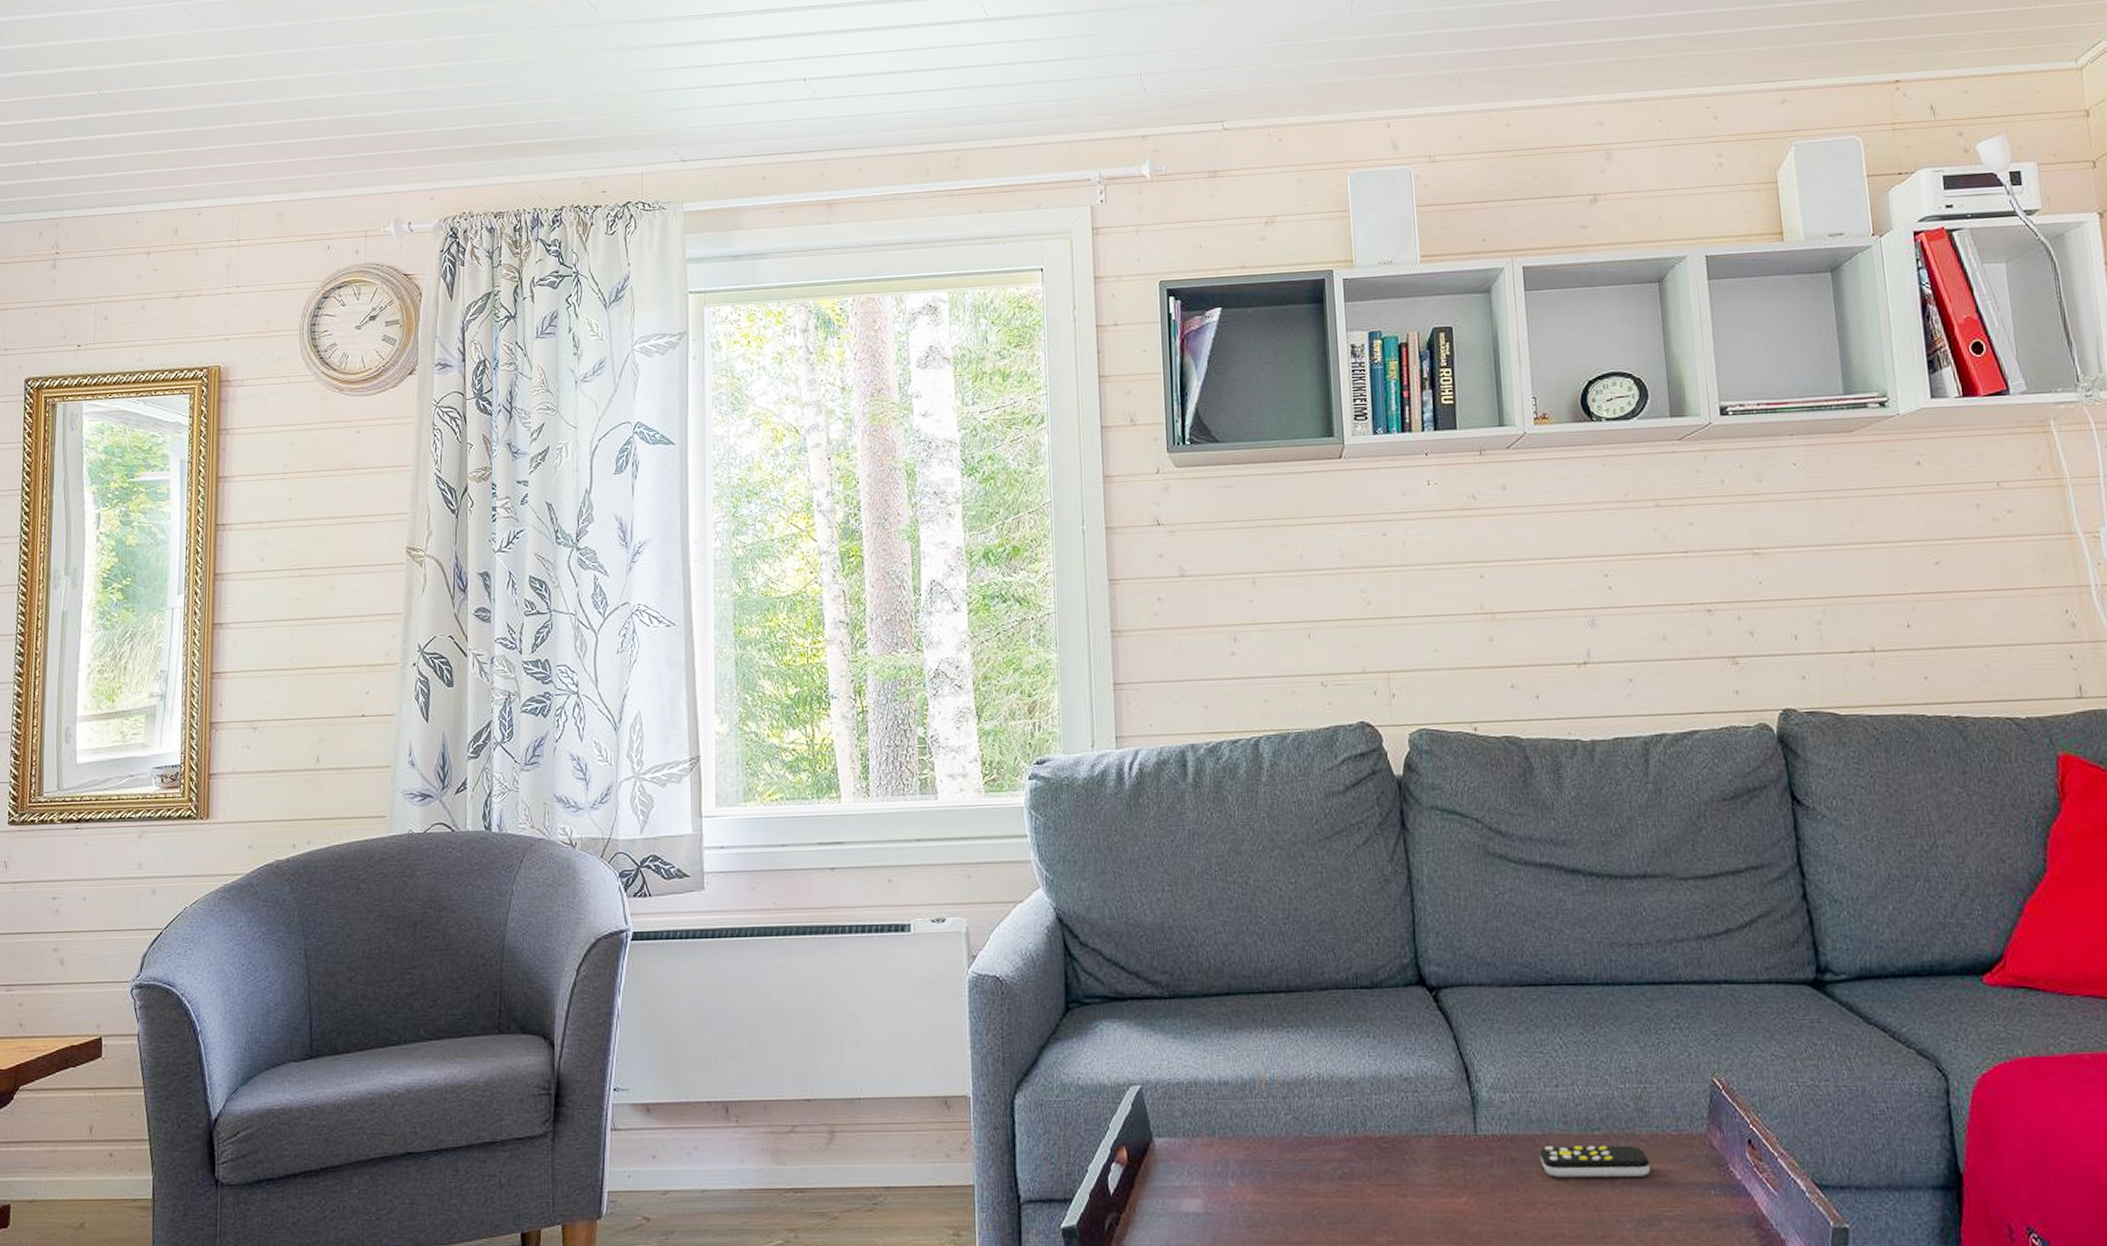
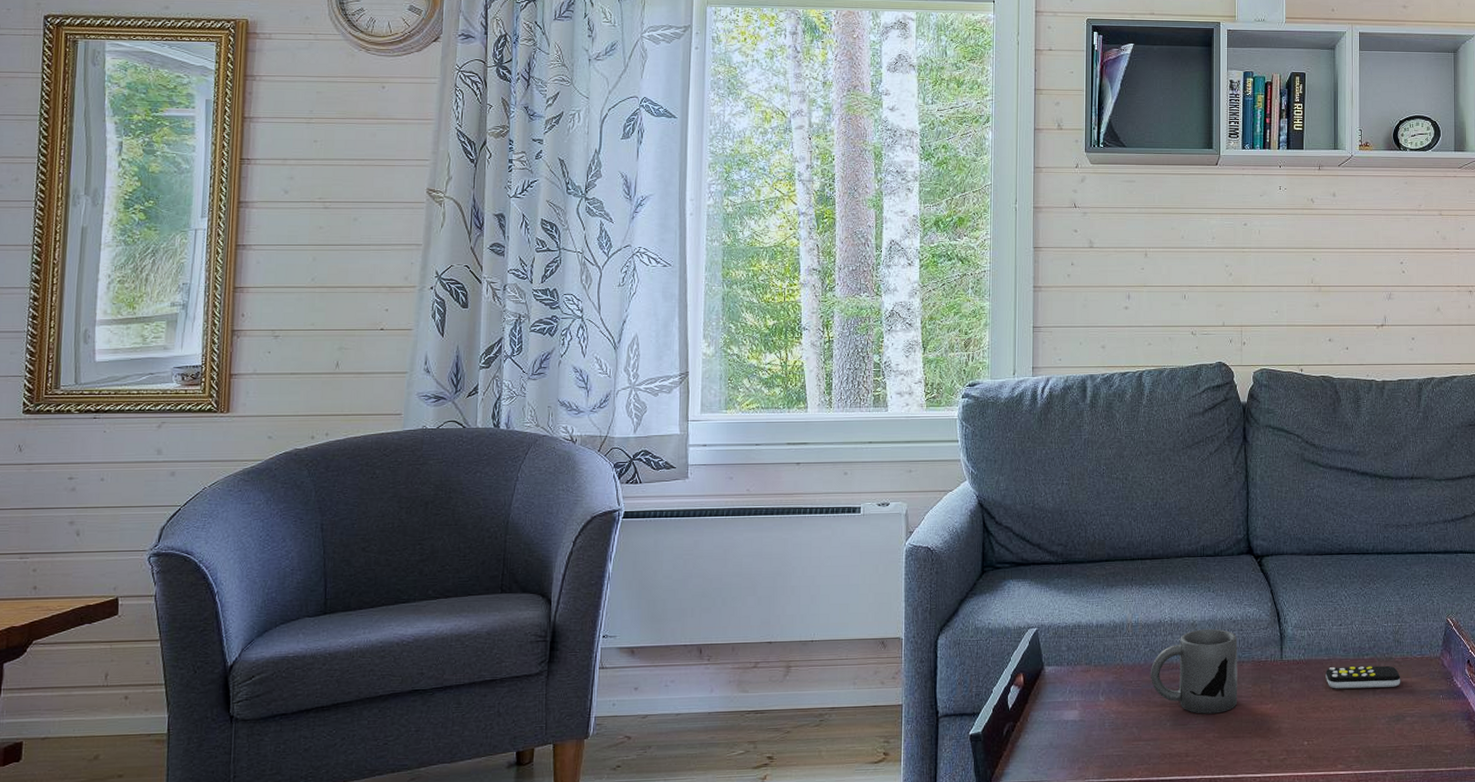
mug: none [1294,1089,1418,1209] -> present [1150,628,1238,714]

